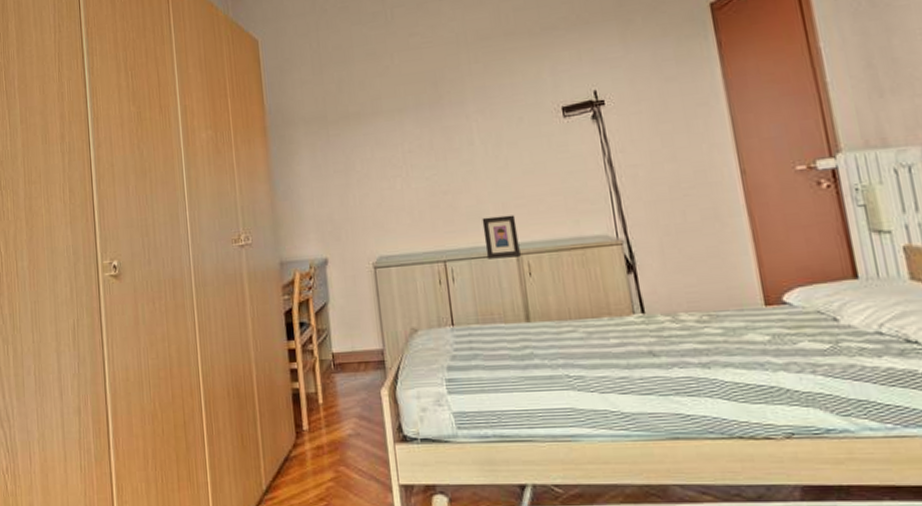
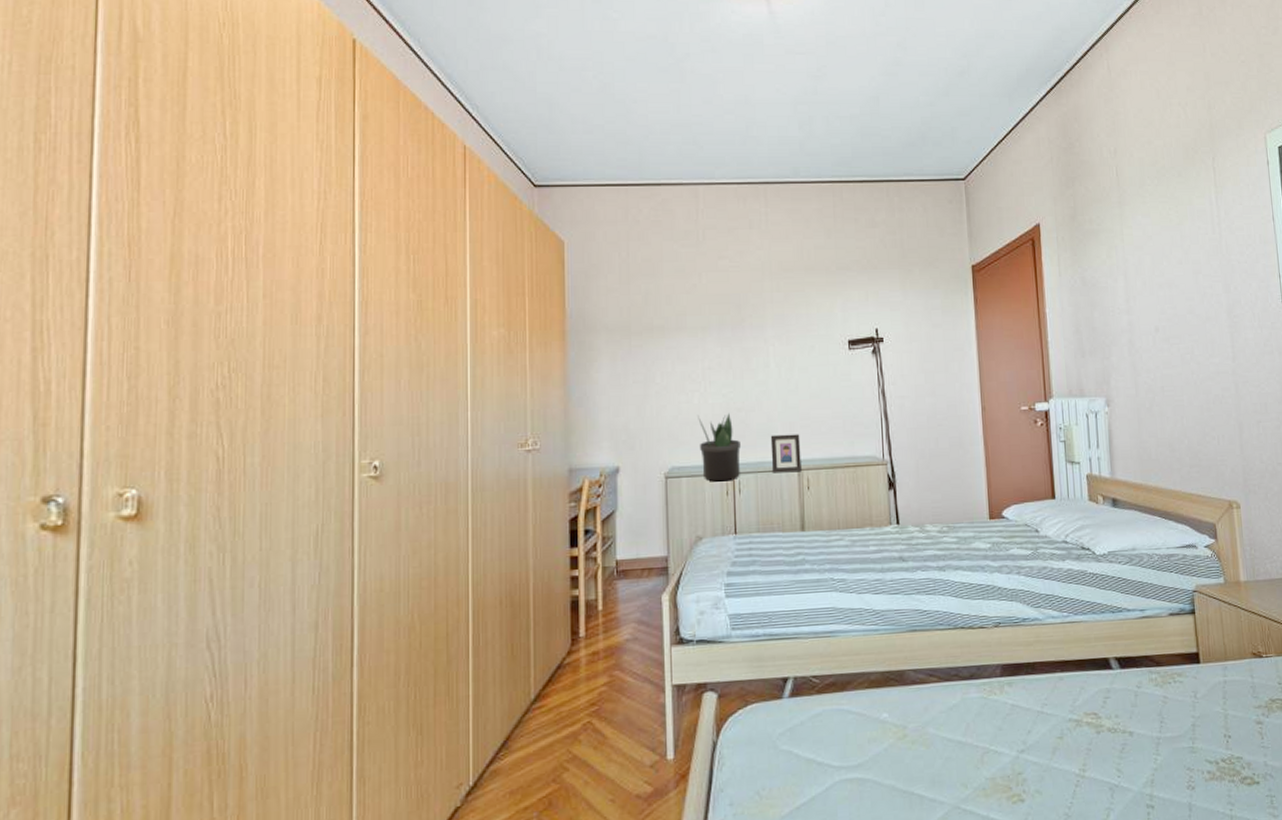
planter: none [402,197,452,271] -> present [698,413,741,482]

